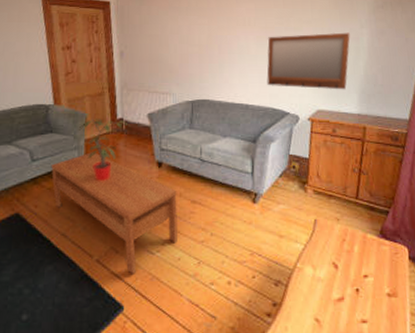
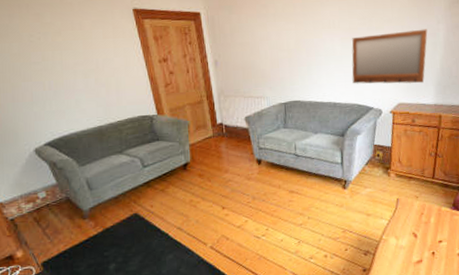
coffee table: present [50,152,177,274] -> none [161,155,279,256]
potted plant: present [78,119,130,181] -> none [182,124,229,180]

